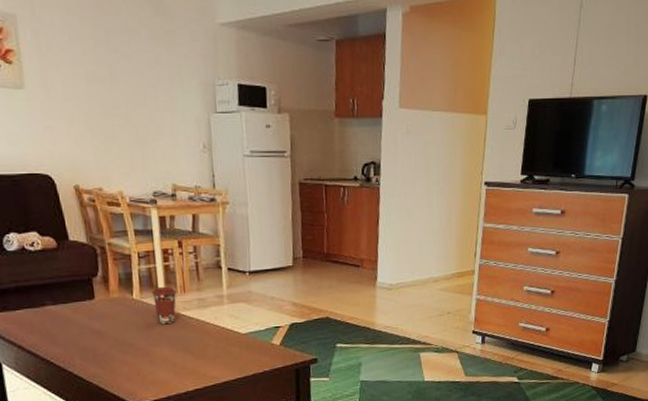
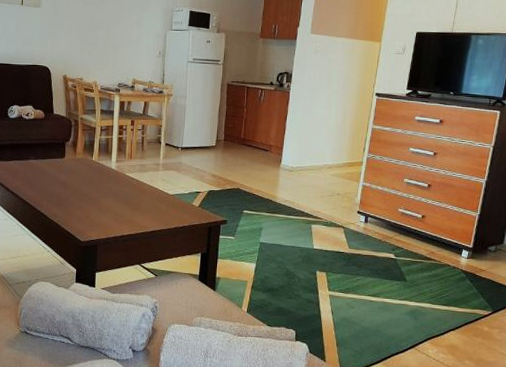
coffee cup: present [151,286,177,325] -> none [107,153,125,182]

